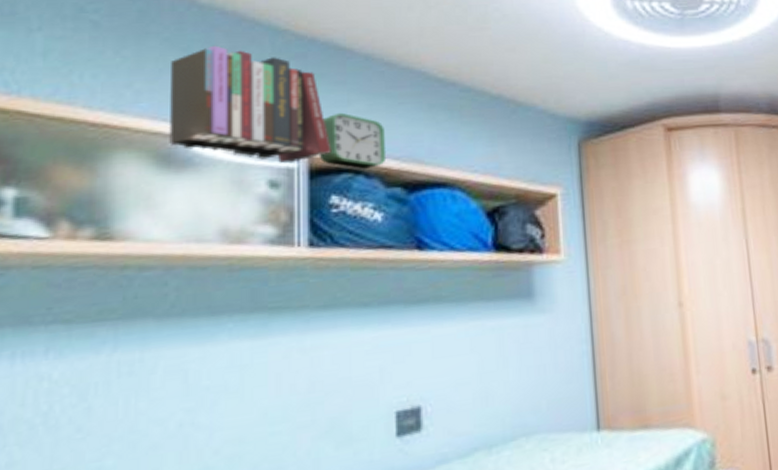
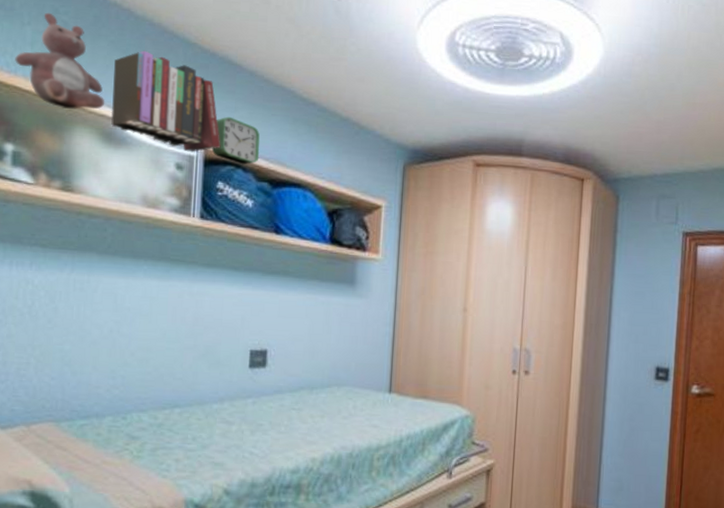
stuffed animal: none [17,12,159,131] -> present [15,12,105,110]

